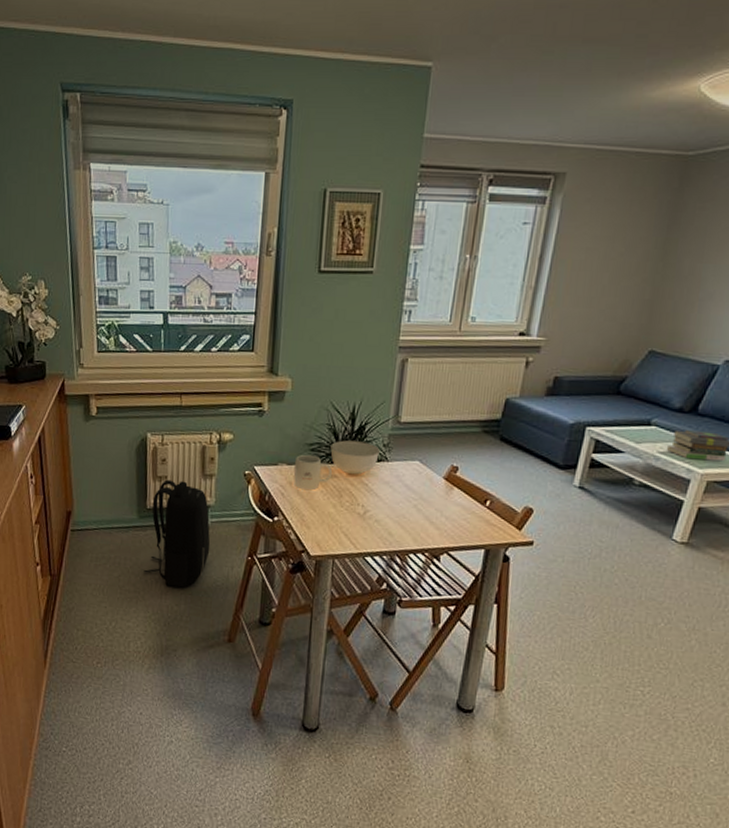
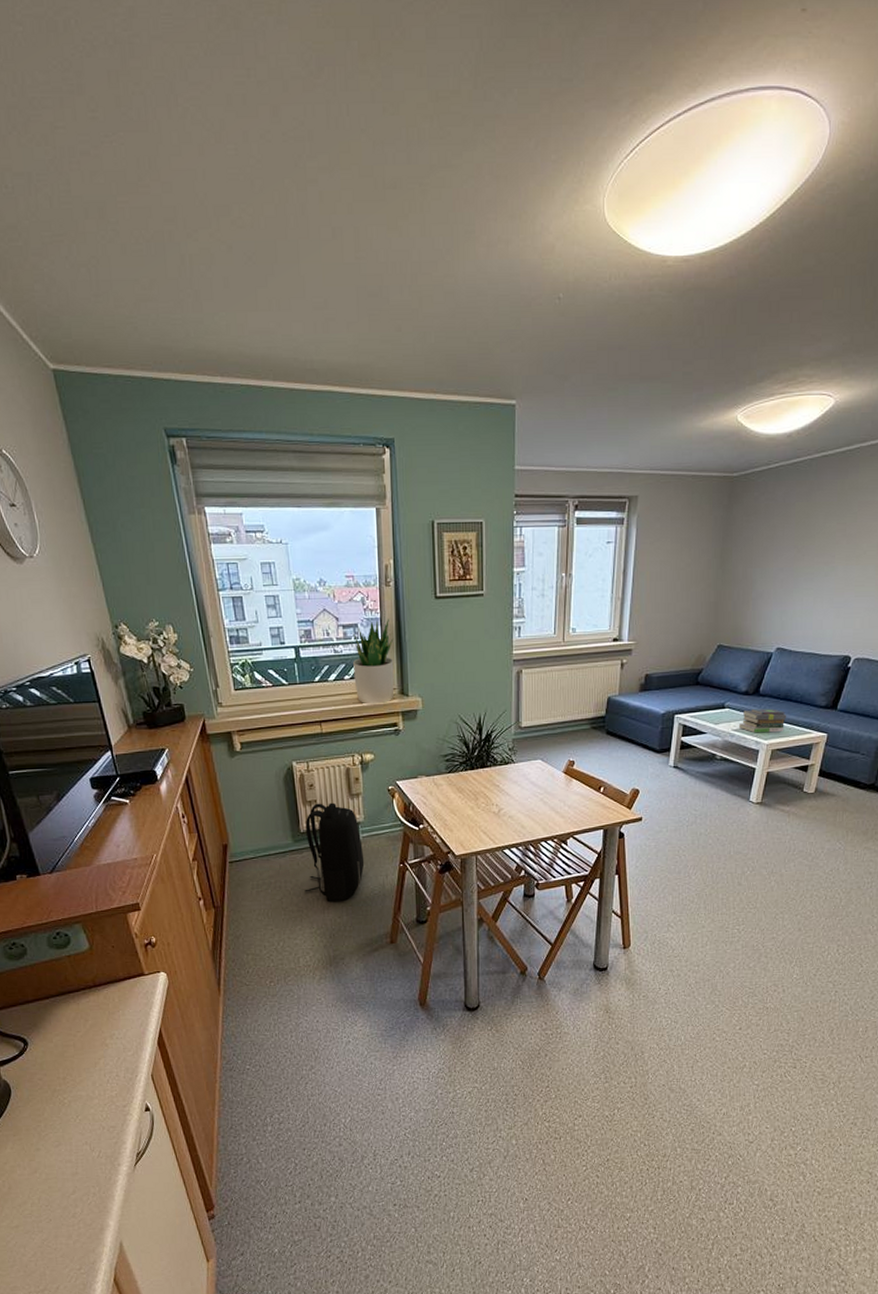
planter: none [221,290,269,382] -> present [352,619,395,705]
mug: present [293,454,333,491] -> none [432,765,467,798]
bowl: present [330,440,380,476] -> none [463,748,506,779]

